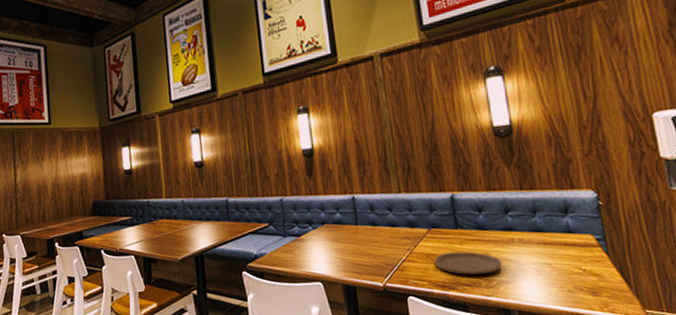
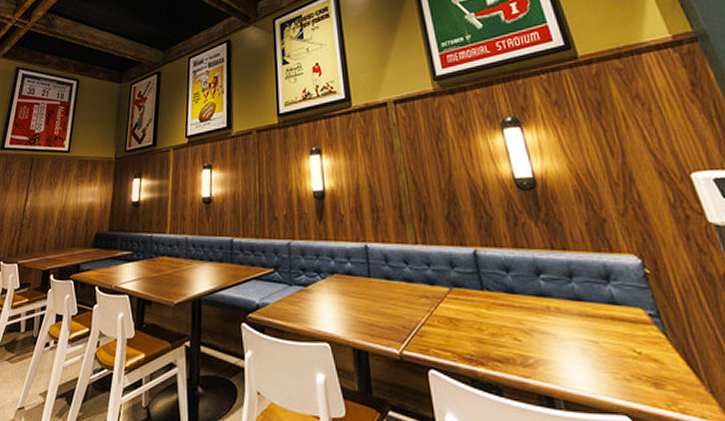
plate: present [434,251,503,275] -> none [458,318,539,348]

